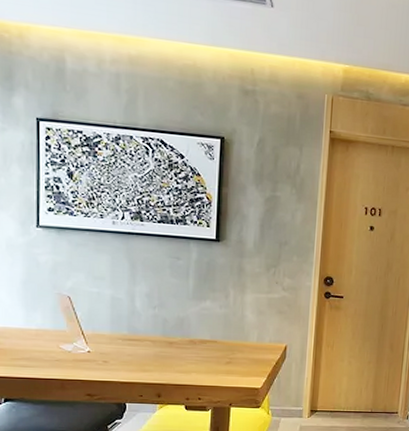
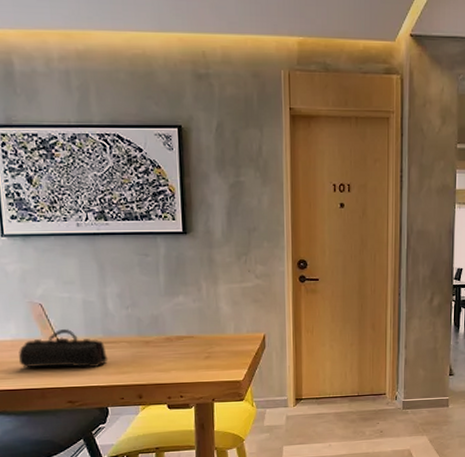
pencil case: none [41,323,130,364] -> present [18,329,107,368]

